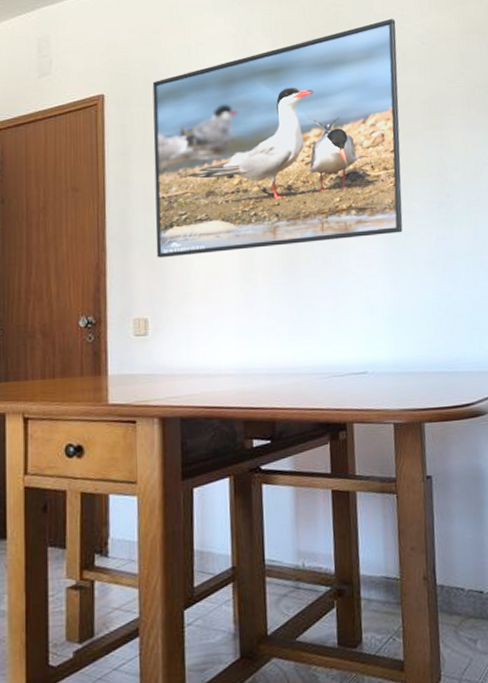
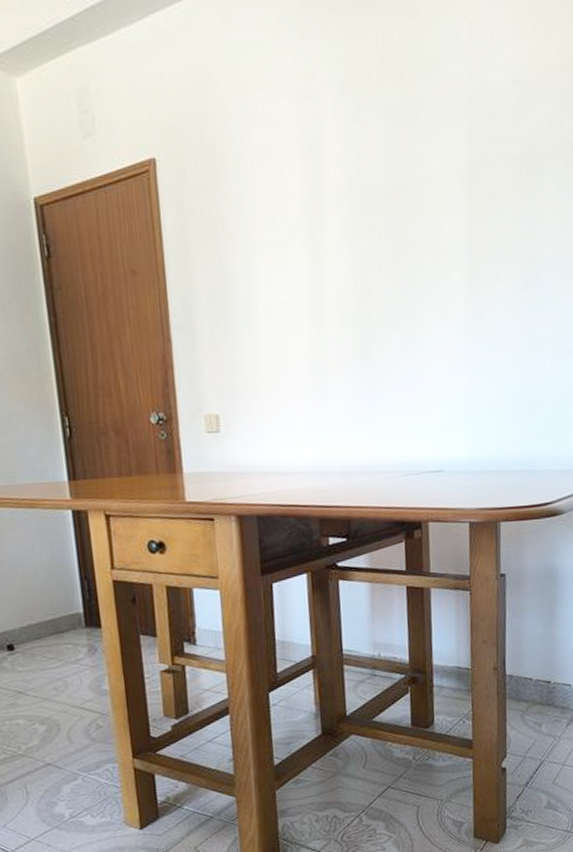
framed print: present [152,18,403,258] -> none [207,50,485,349]

